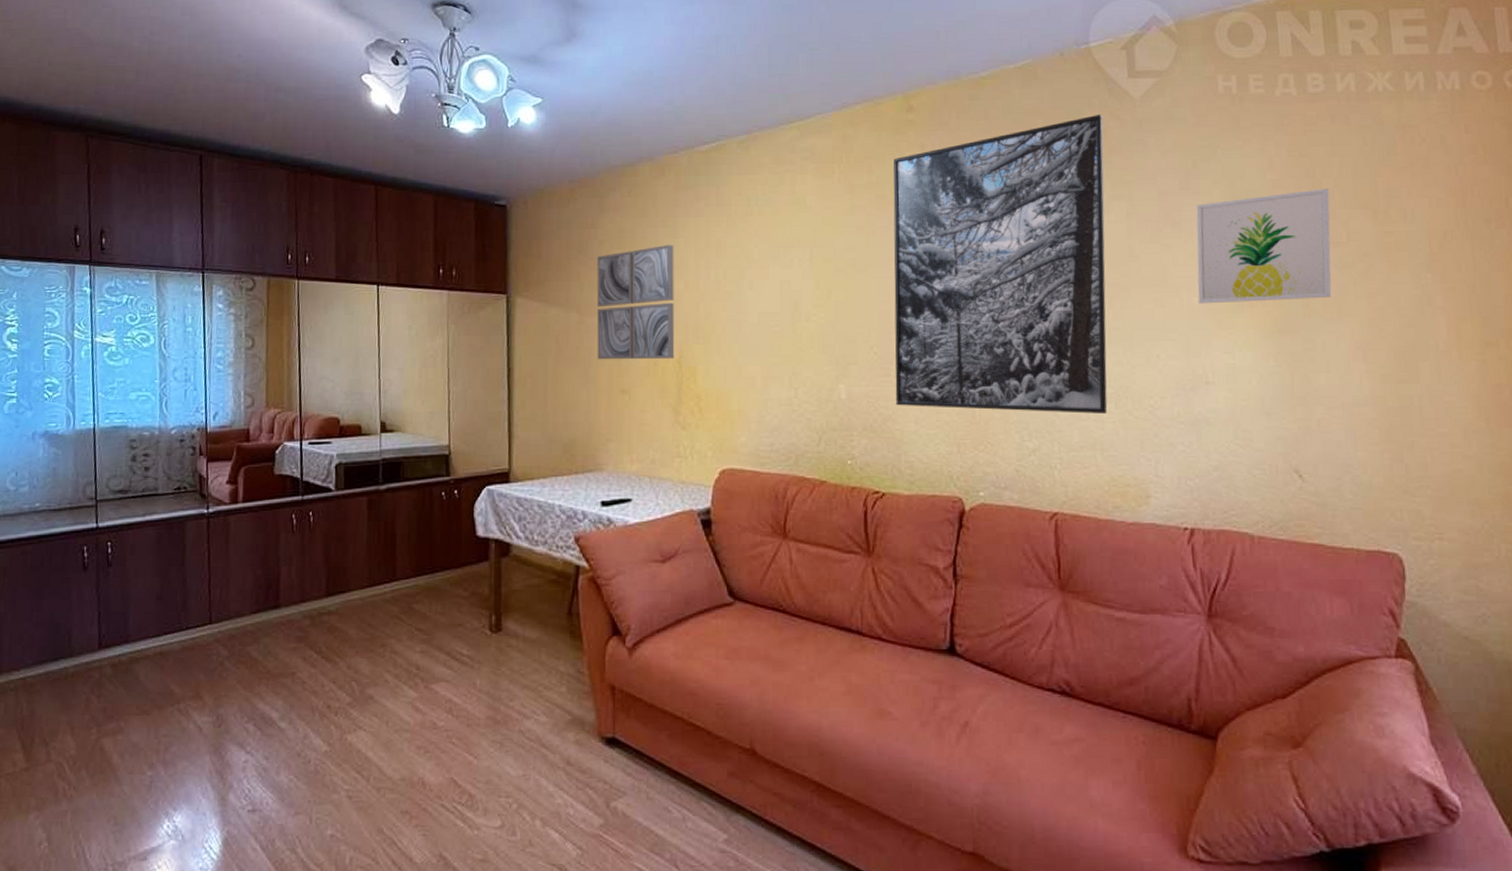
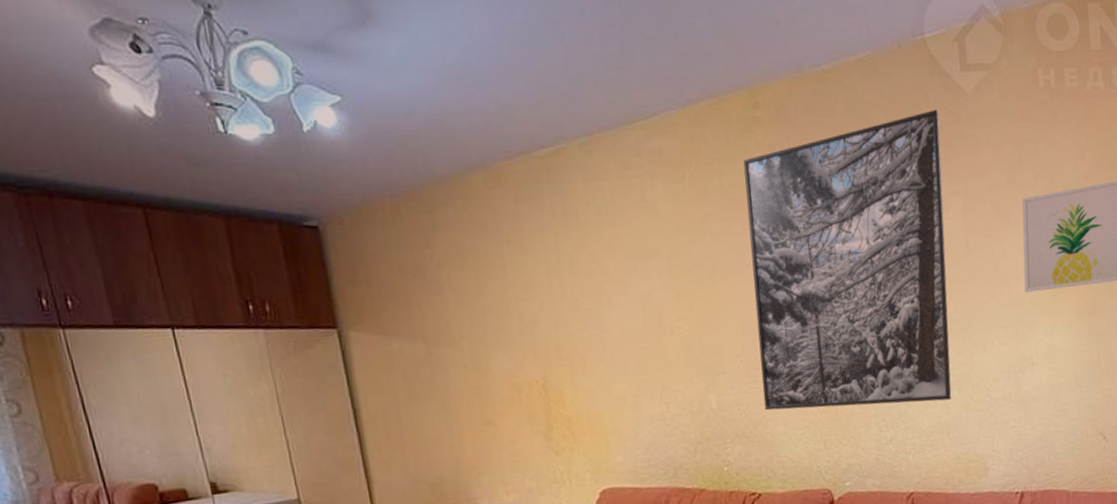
wall art: present [596,244,675,360] -> none [437,262,539,392]

